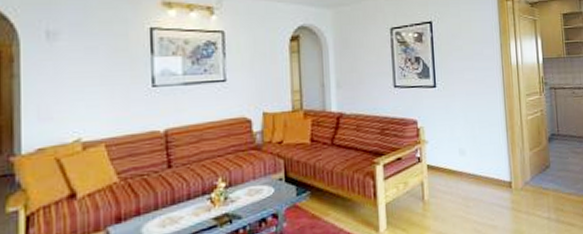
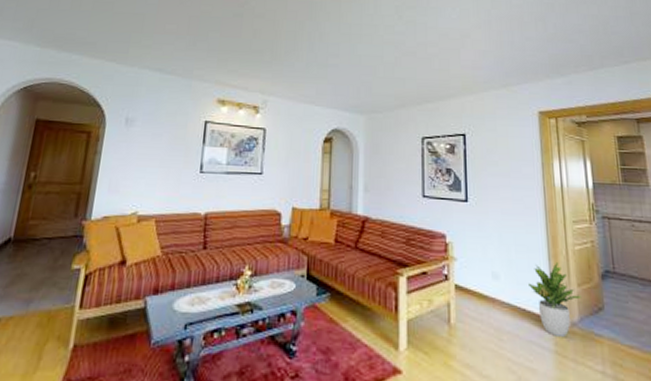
potted plant: none [490,133,533,197] -> present [529,263,582,338]

